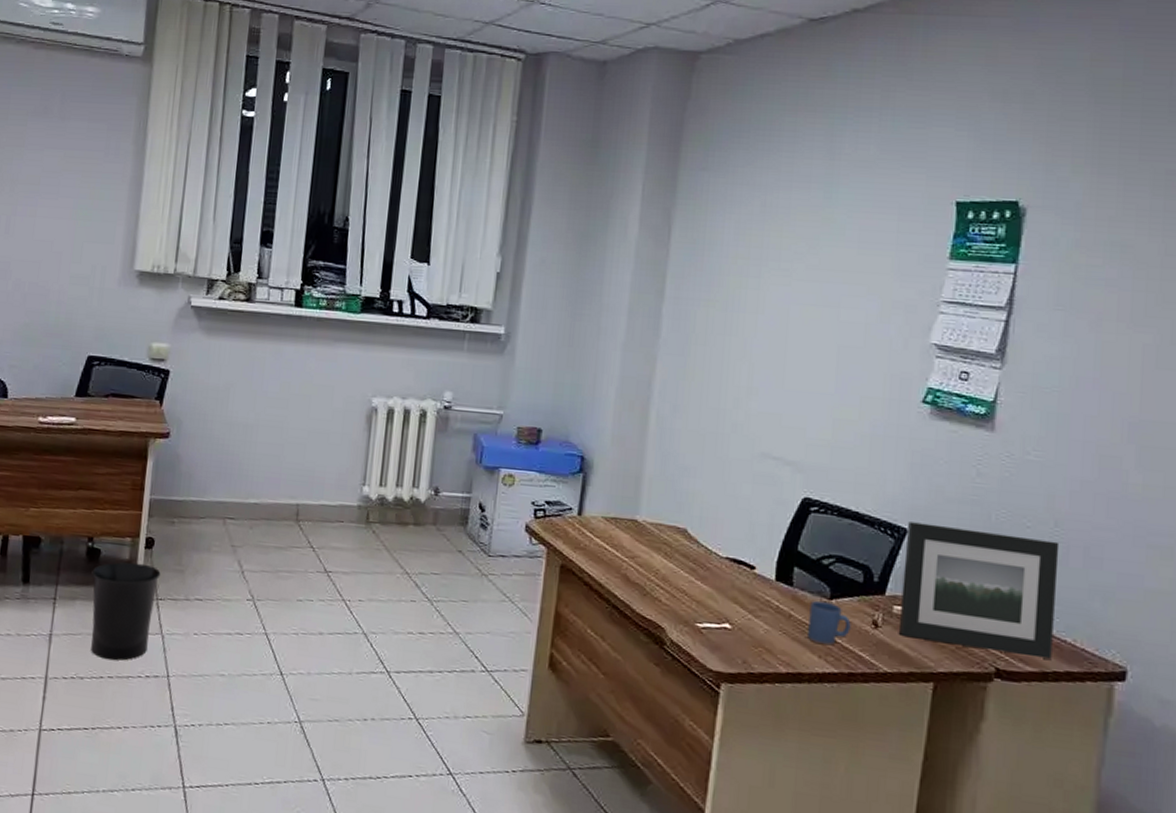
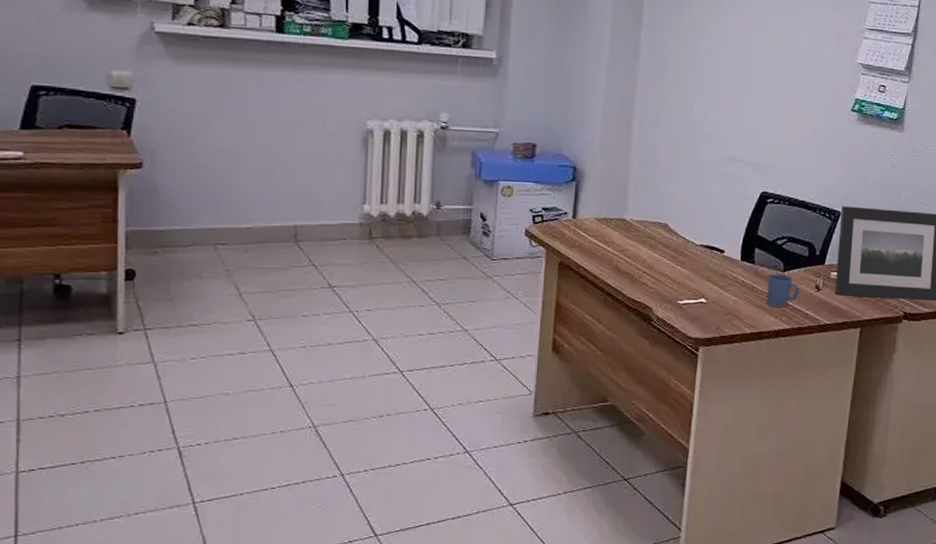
waste bin: present [91,562,161,661] -> none [62,295,146,393]

